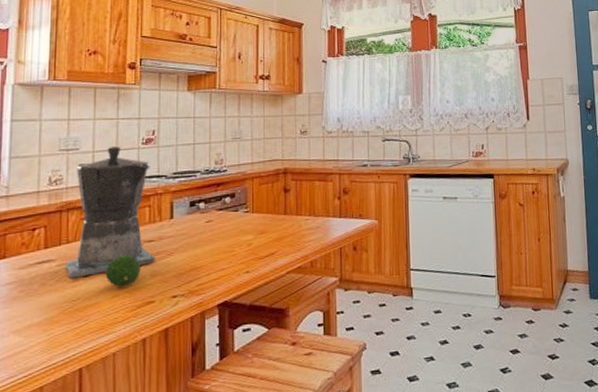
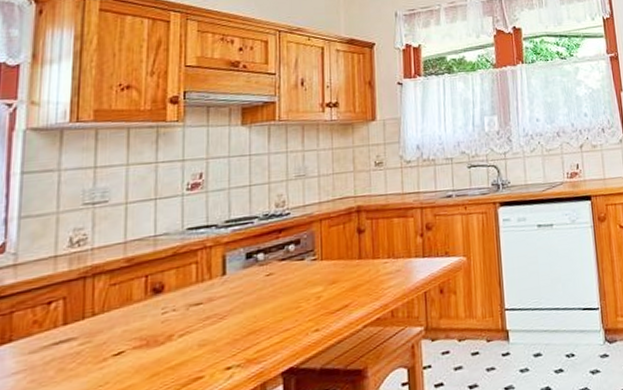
coffee maker: present [64,145,155,279] -> none [89,194,204,359]
fruit: present [105,255,140,287] -> none [141,323,185,364]

